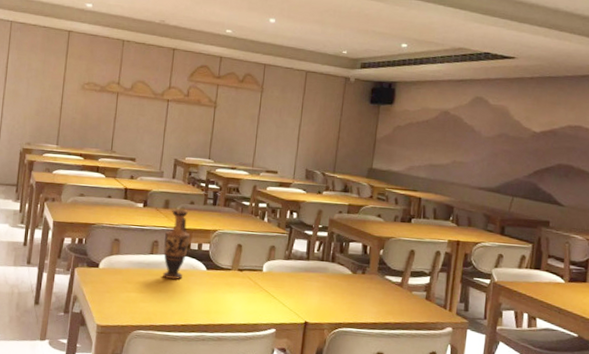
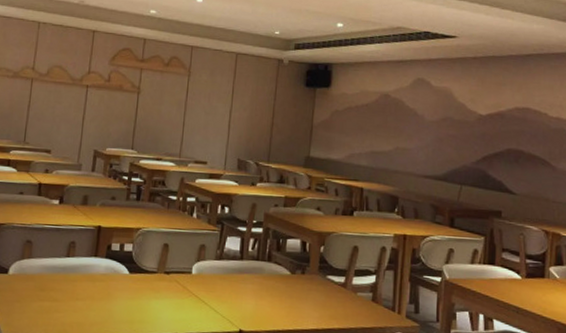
vase: present [163,209,191,279] -> none [80,205,111,285]

